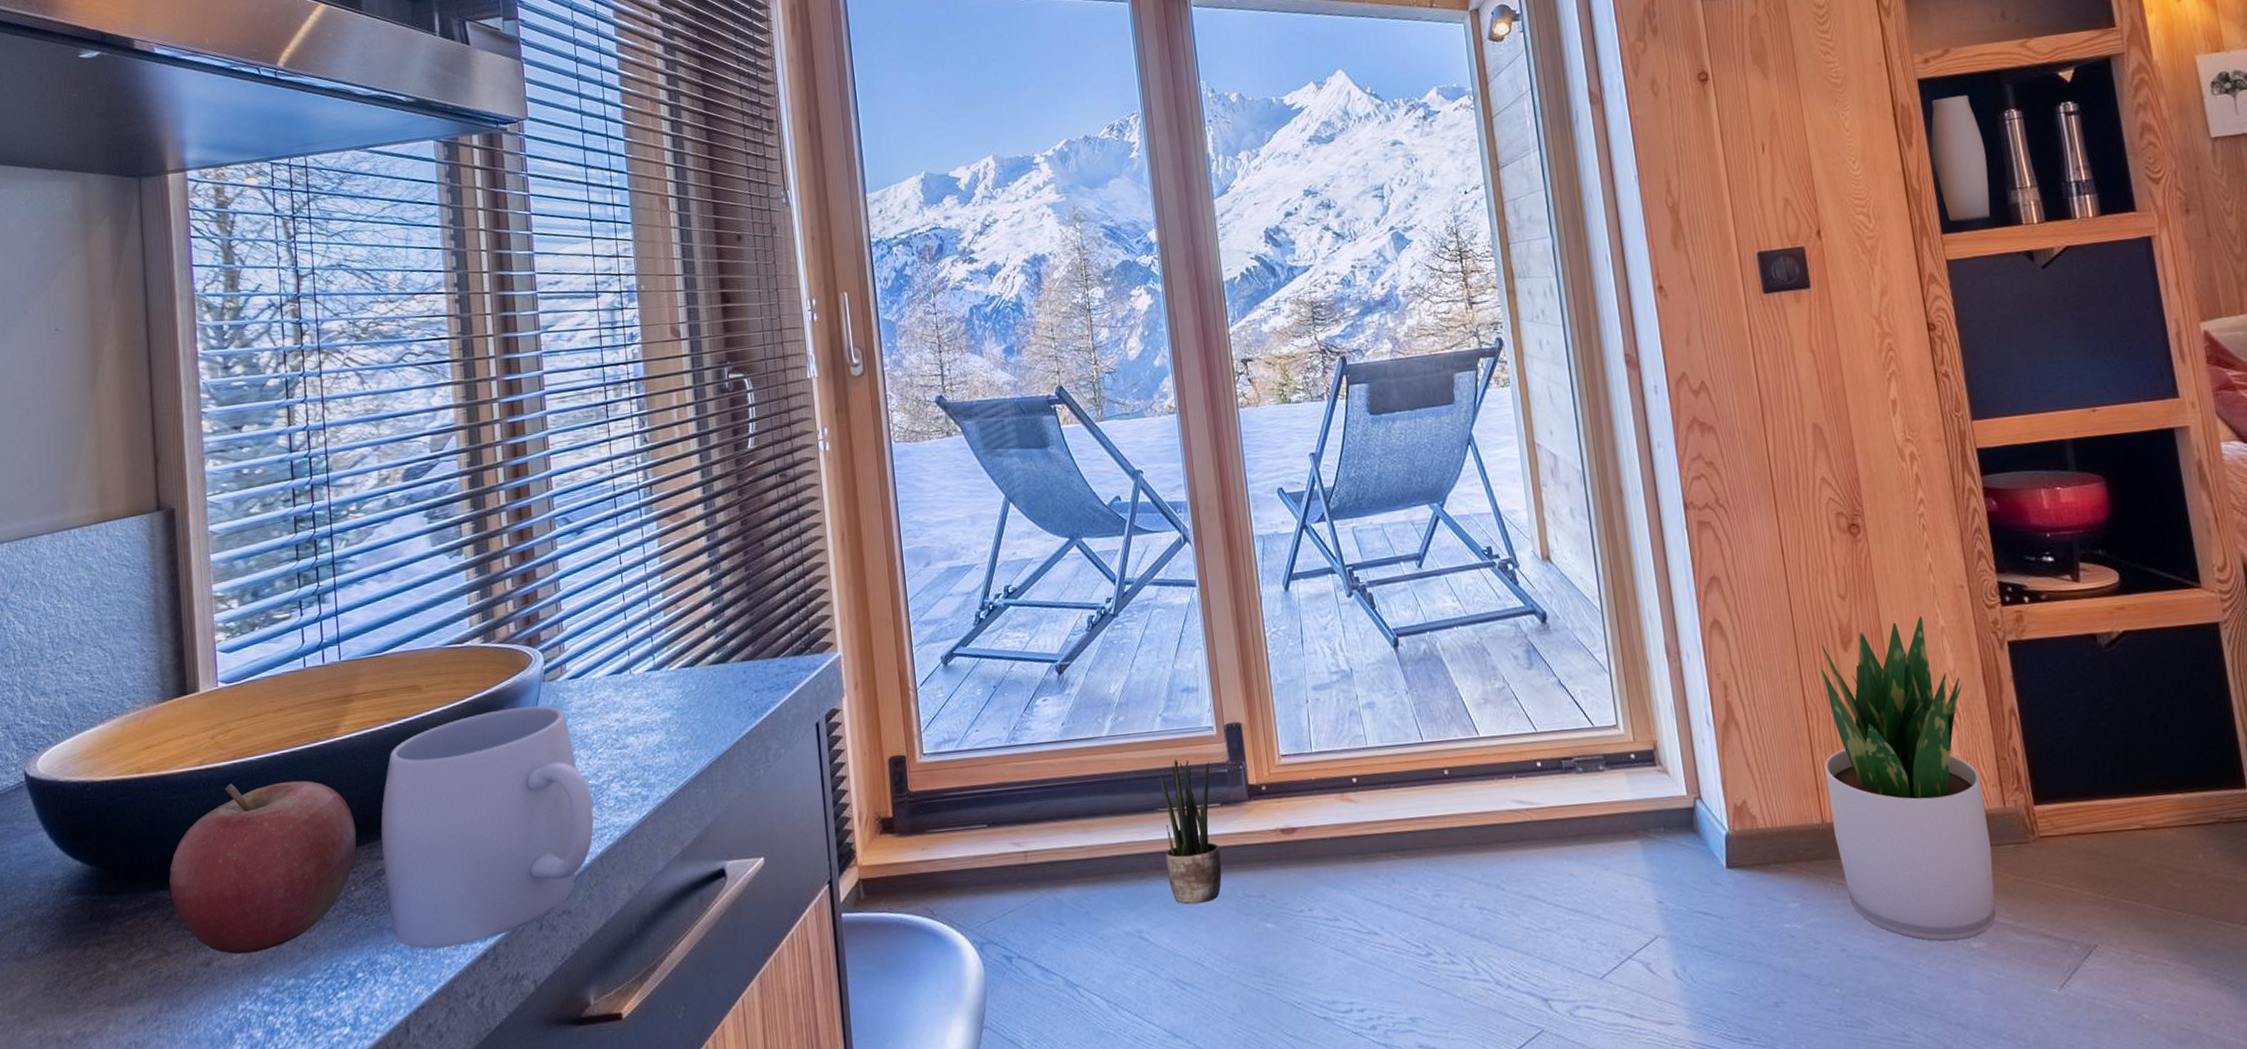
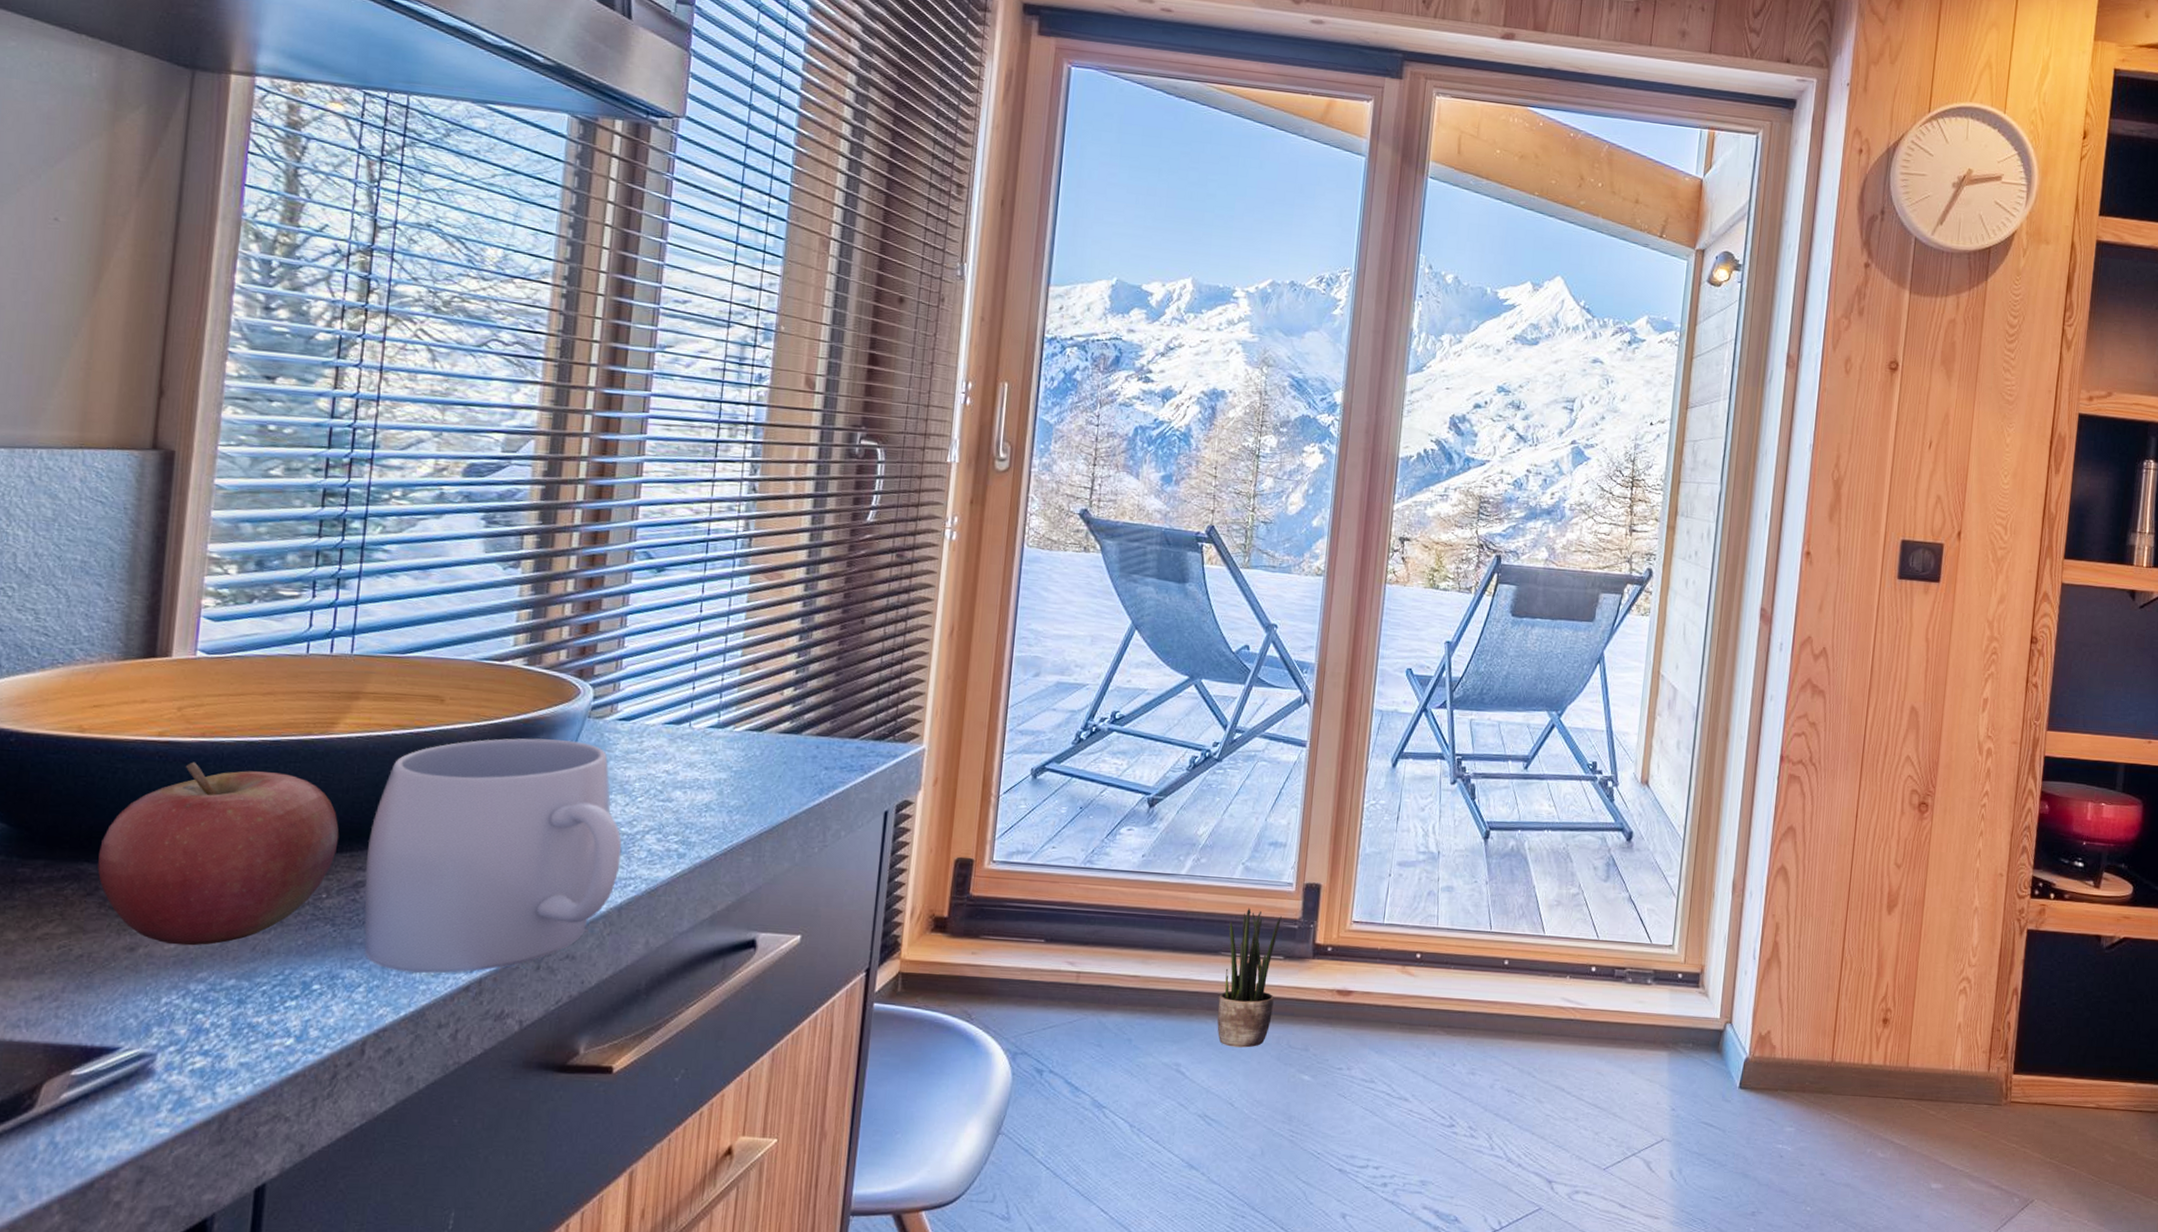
planter: present [1820,615,1996,942] -> none [1839,894,1981,1180]
vase: present [1931,95,1990,222] -> none [2073,436,2120,553]

